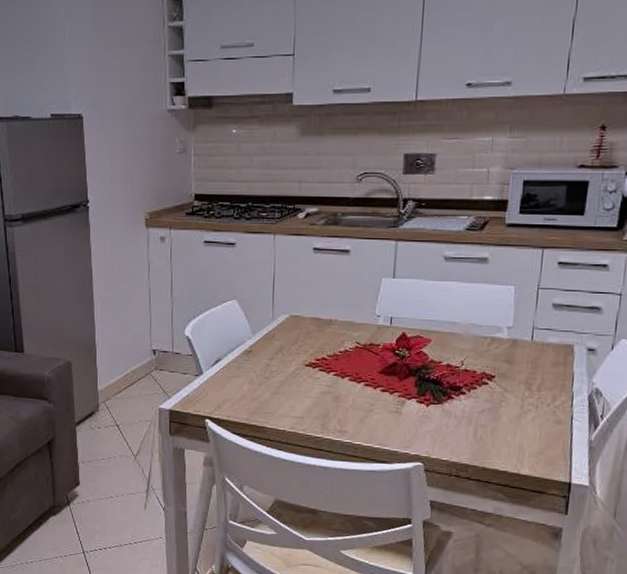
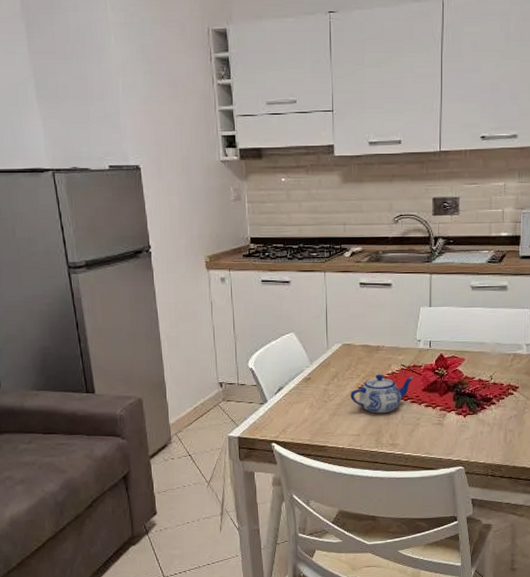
teapot: none [295,351,371,396] -> present [350,374,415,414]

